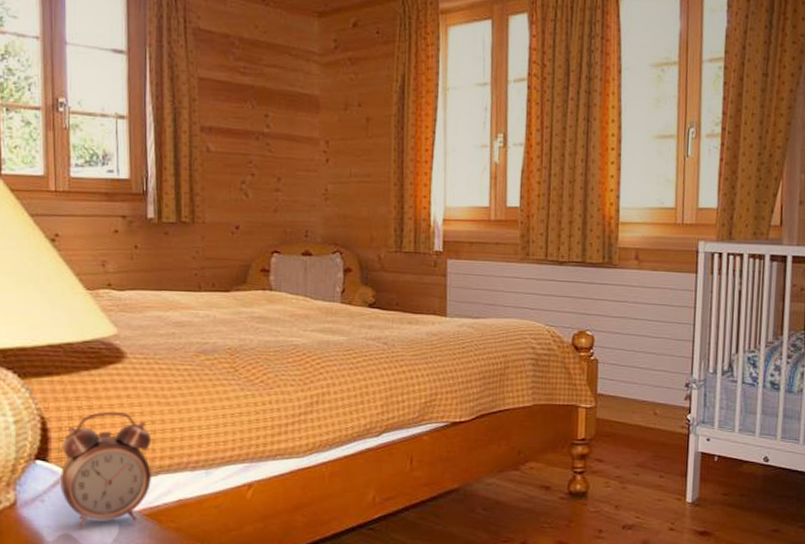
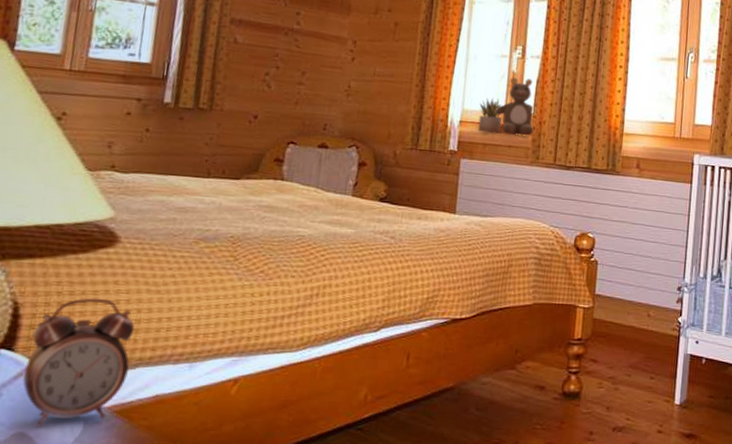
succulent plant: none [462,192,488,230] -> present [477,97,502,133]
teddy bear: none [479,168,522,231] -> present [495,77,534,136]

